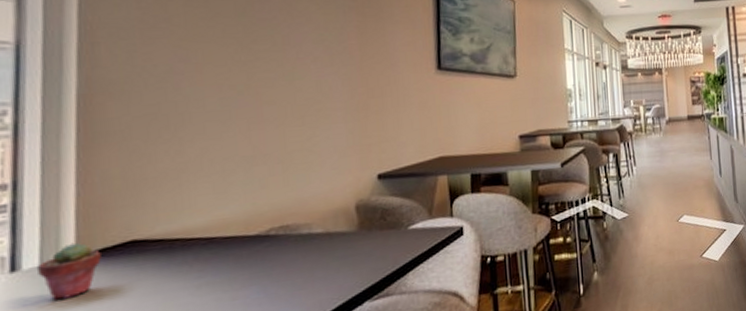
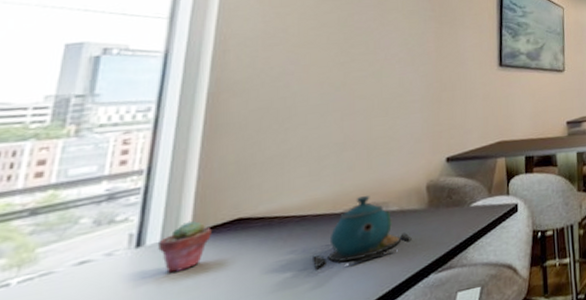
teapot: none [225,216,341,296] -> present [313,196,412,269]

